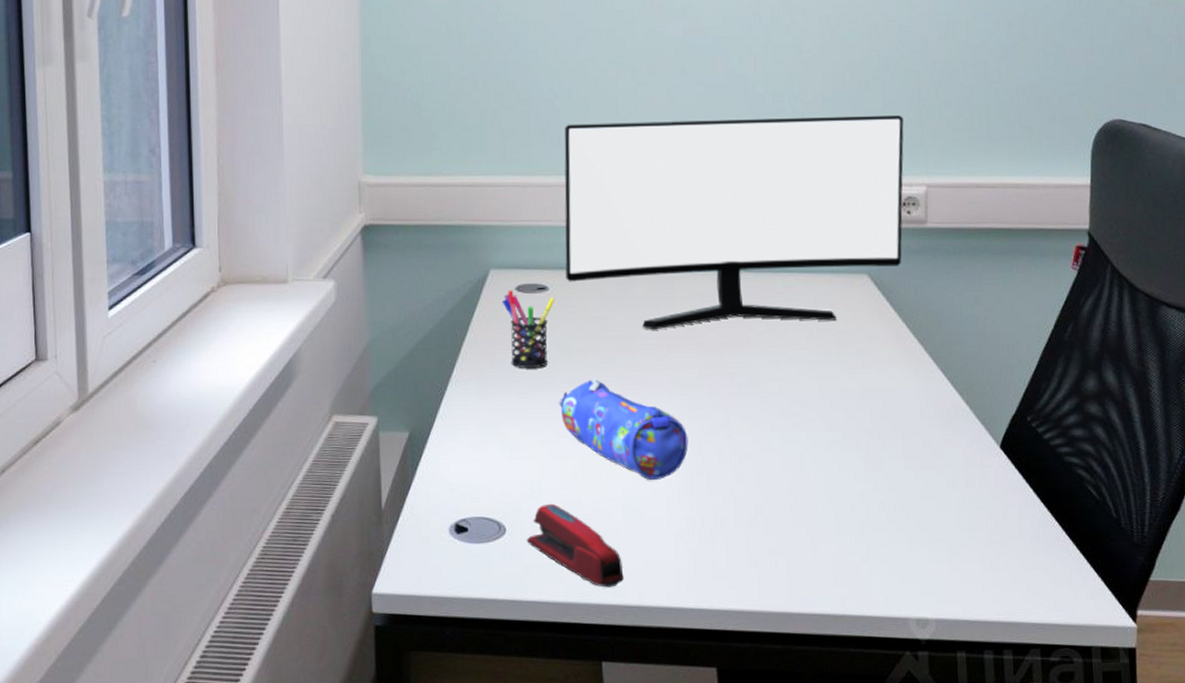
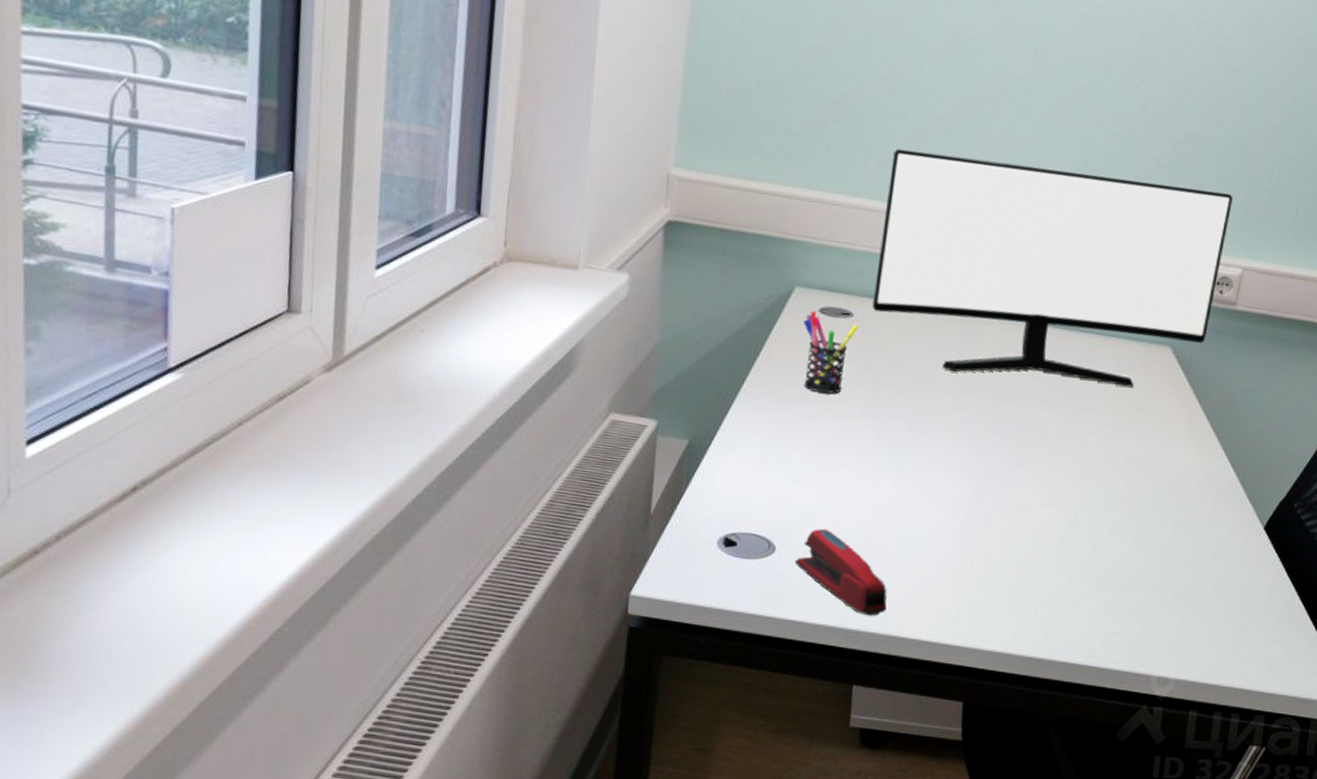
pencil case: present [558,377,688,481] -> none [846,411,971,519]

